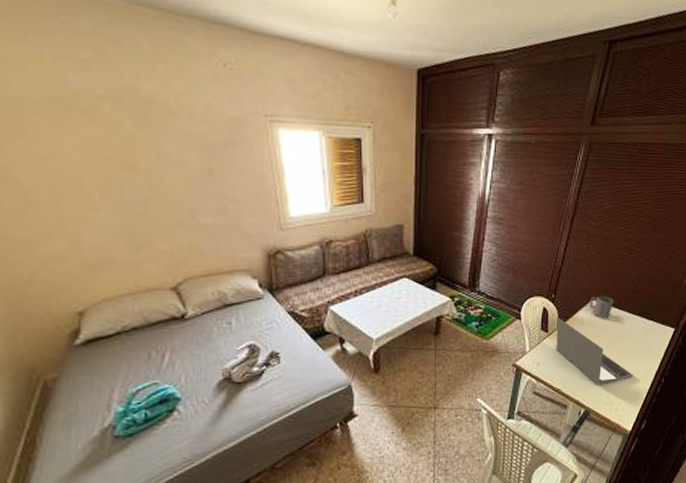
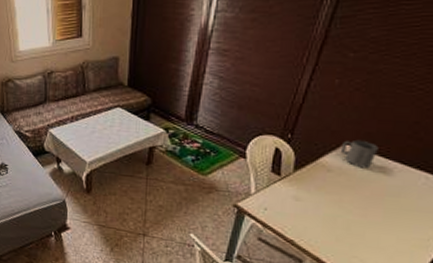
laptop: present [556,317,634,385] -> none [290,160,406,246]

